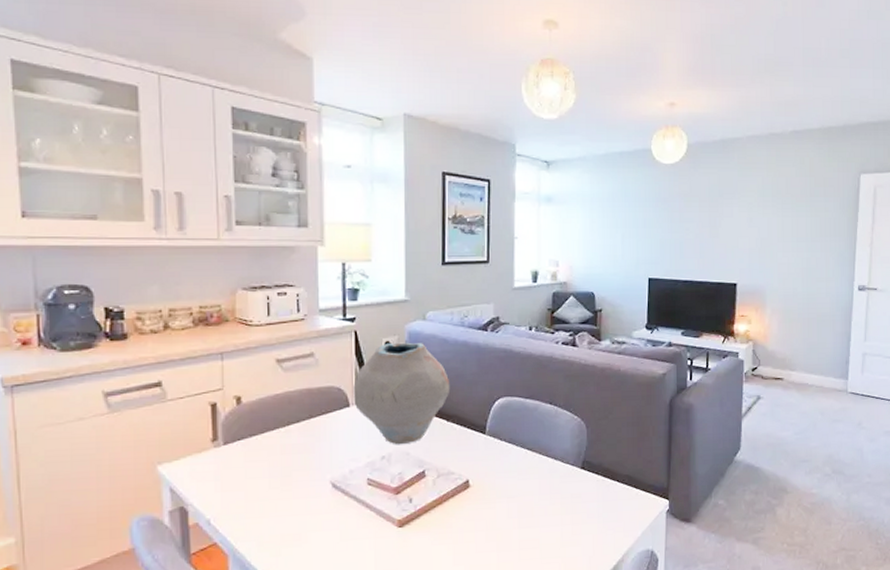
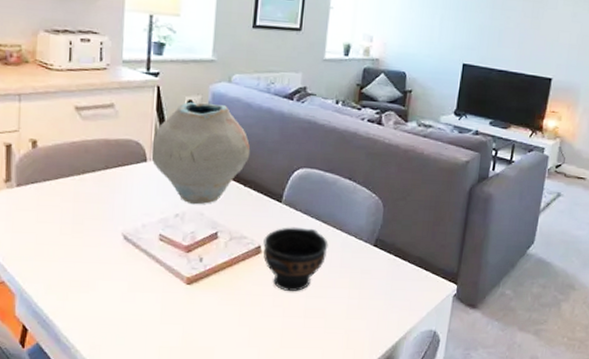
bowl: none [471,457,536,524] -> present [263,227,329,291]

